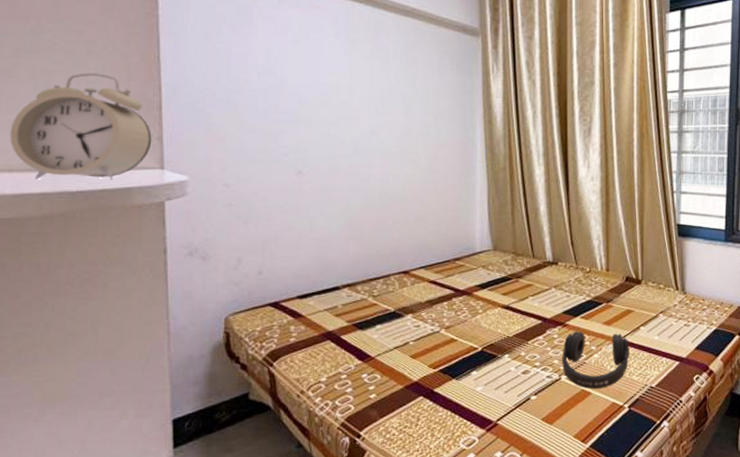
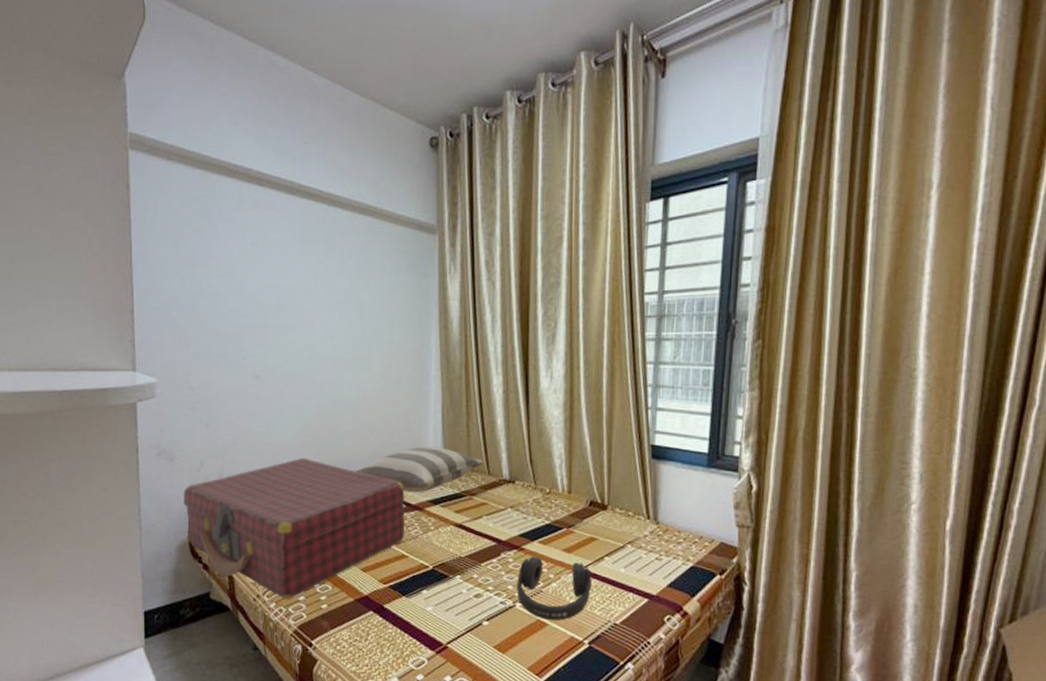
alarm clock: present [10,73,152,180] -> none [9,277,126,380]
suitcase: none [217,250,454,392] -> present [182,457,405,599]
pillow: none [404,234,528,279] -> present [356,446,484,493]

